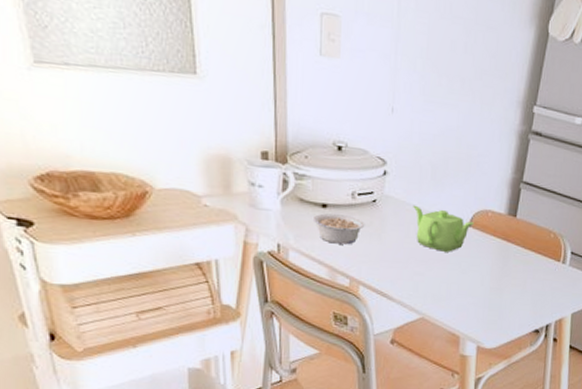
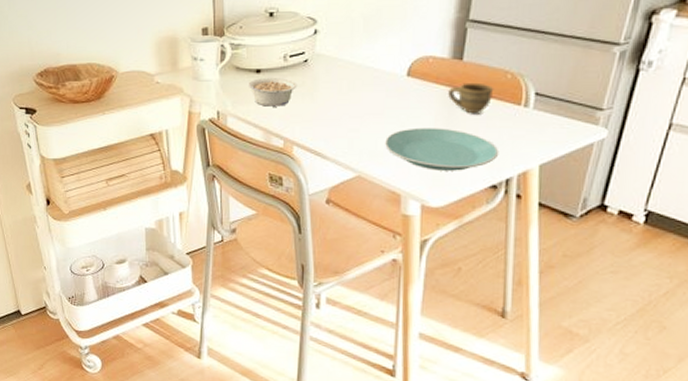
teapot: present [413,205,474,252] -> none [345,60,413,105]
plate: none [447,275,542,317] -> present [385,127,499,171]
cup: none [503,238,540,267] -> present [448,82,494,114]

